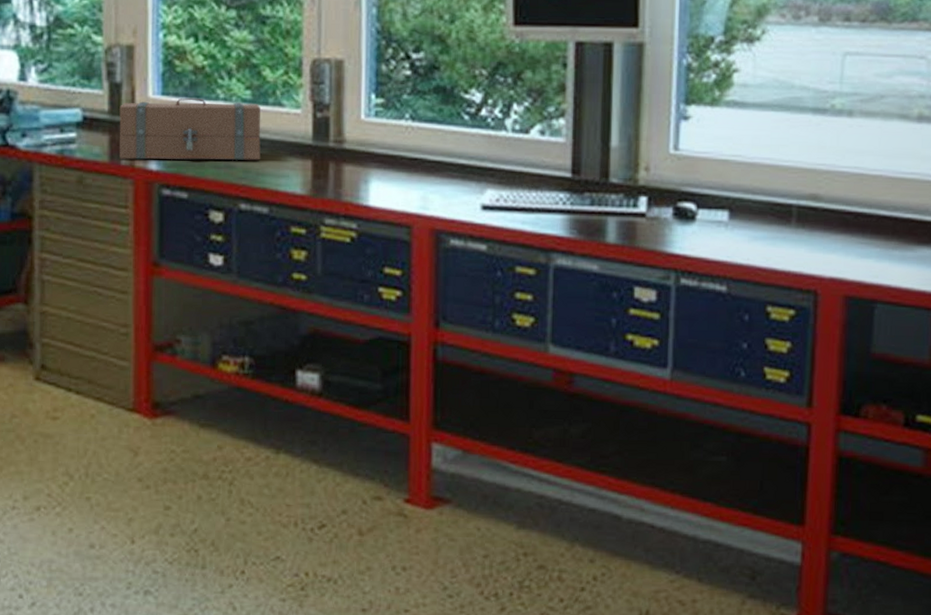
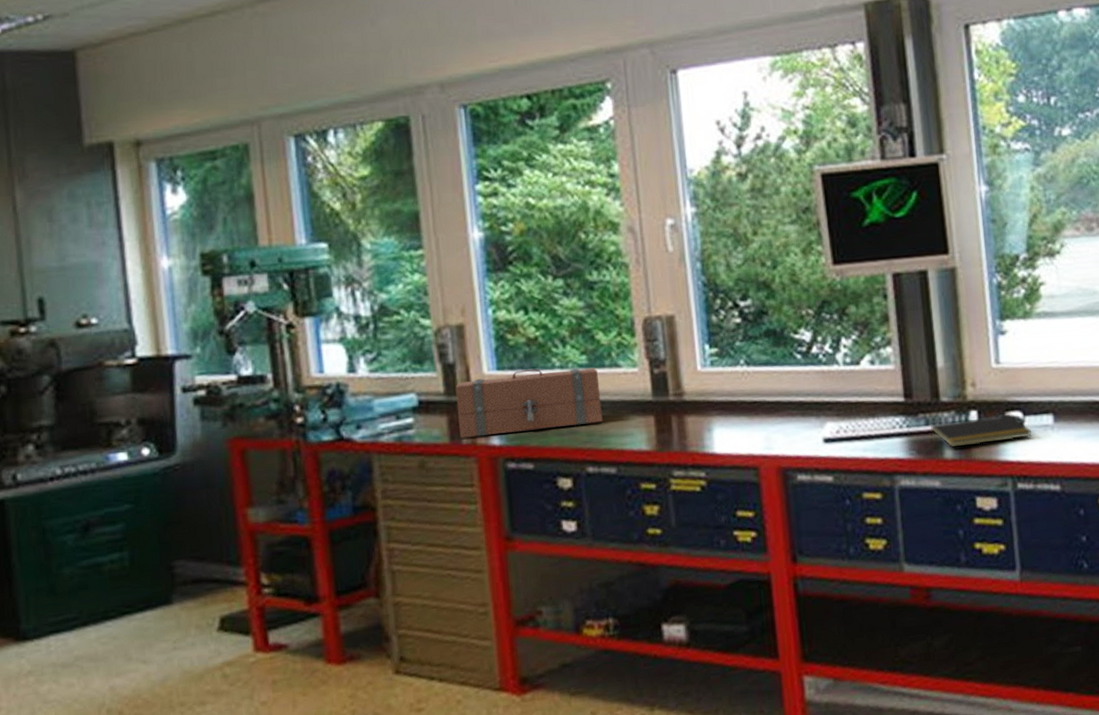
notepad: none [593,204,704,233] -> present [930,415,1032,448]

